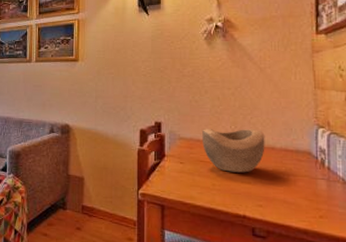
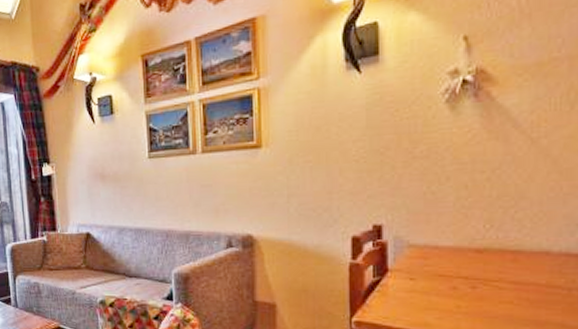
decorative bowl: present [202,129,265,173] -> none [442,228,536,289]

